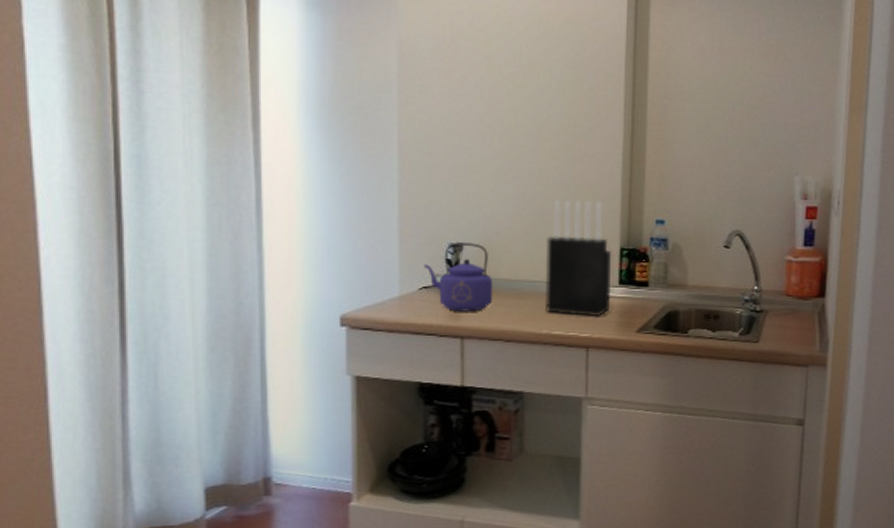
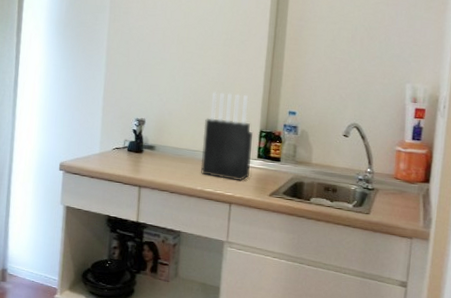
kettle: present [424,242,493,312] -> none [117,118,165,169]

